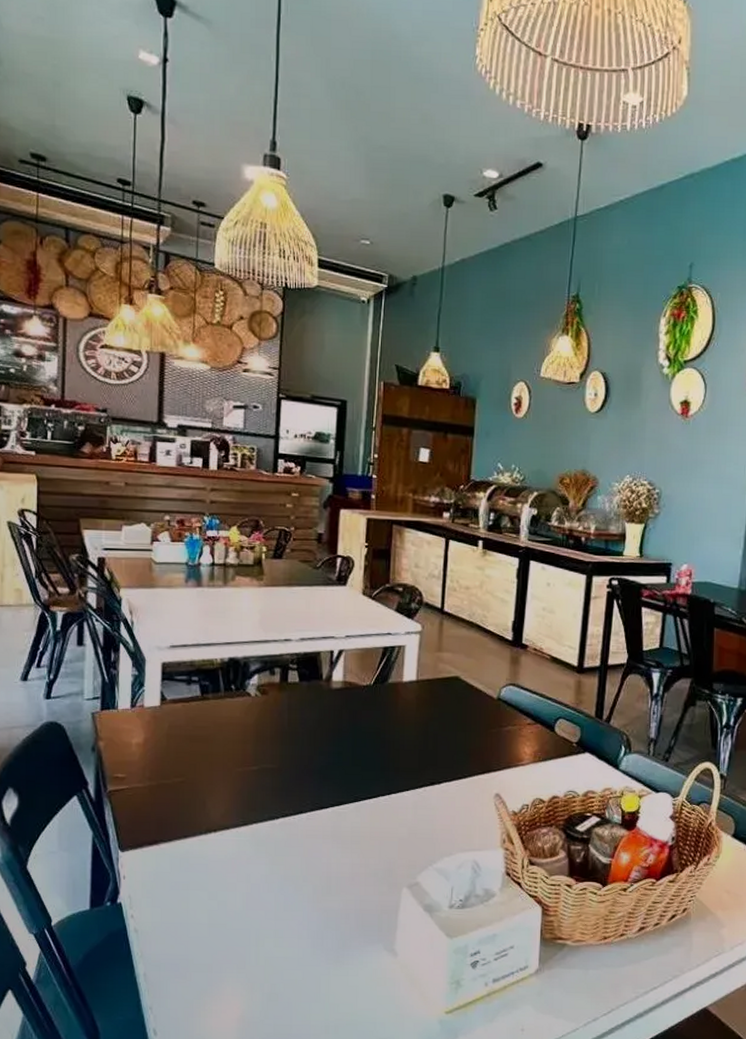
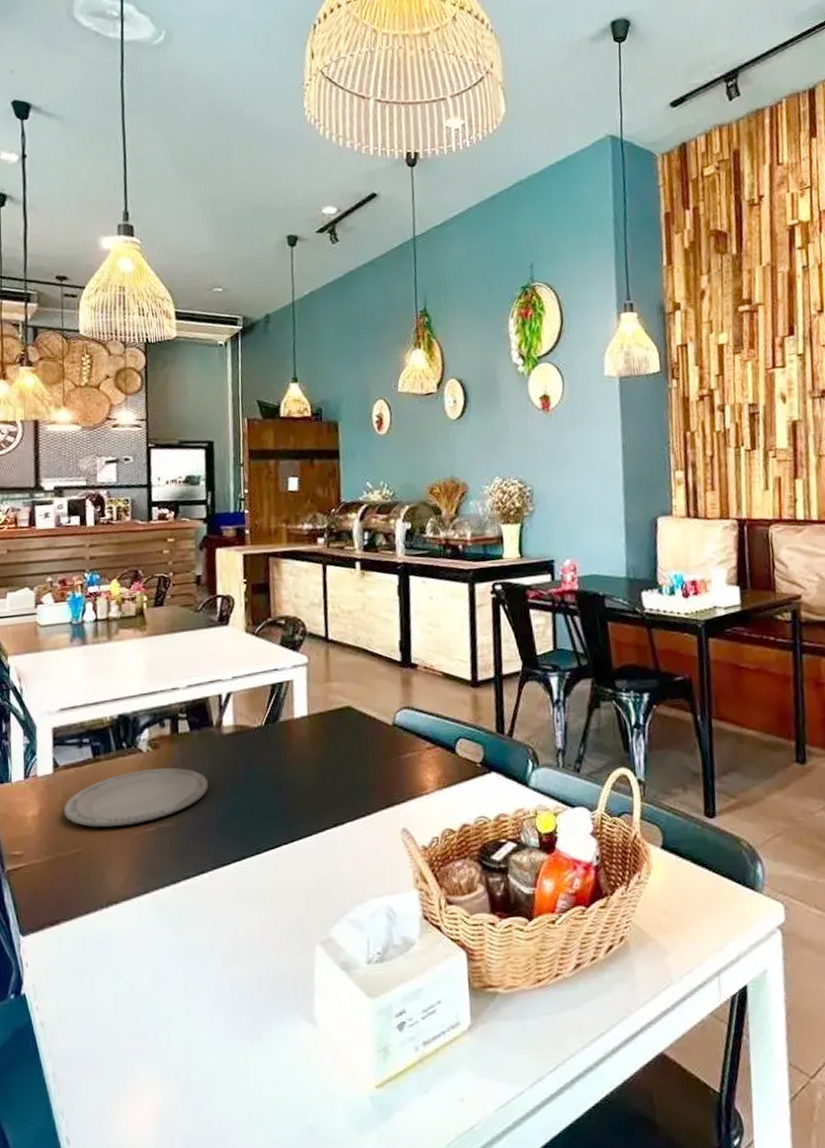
plate: none [169,713,314,763] -> present [63,767,209,827]

